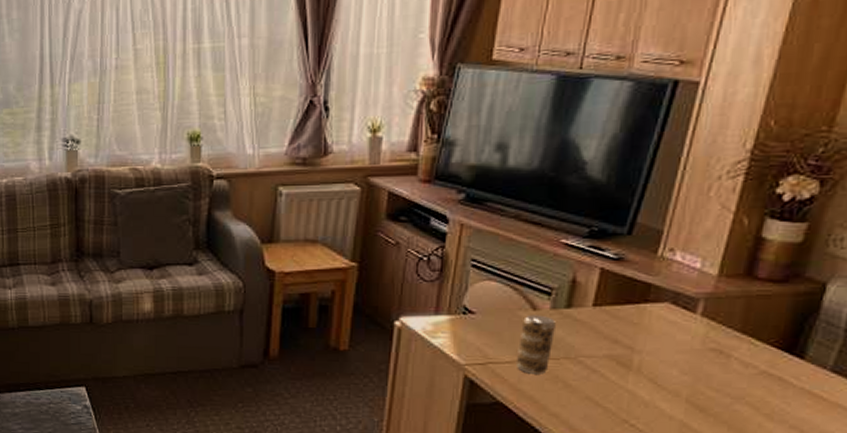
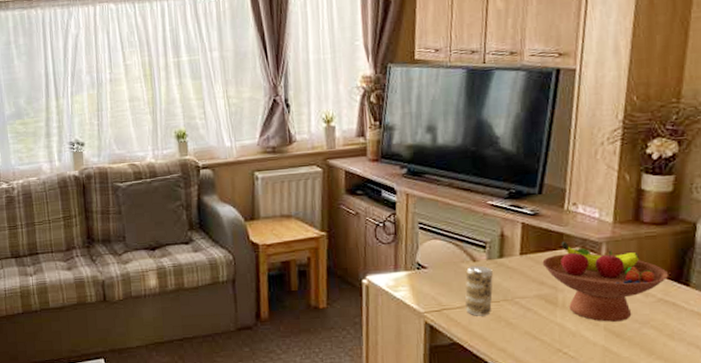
fruit bowl: none [619,293,780,394] -> present [542,241,669,322]

